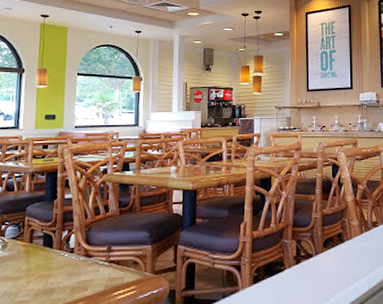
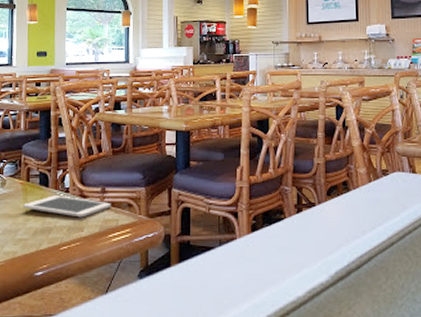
cell phone: none [25,256,117,277] -> present [23,195,111,218]

